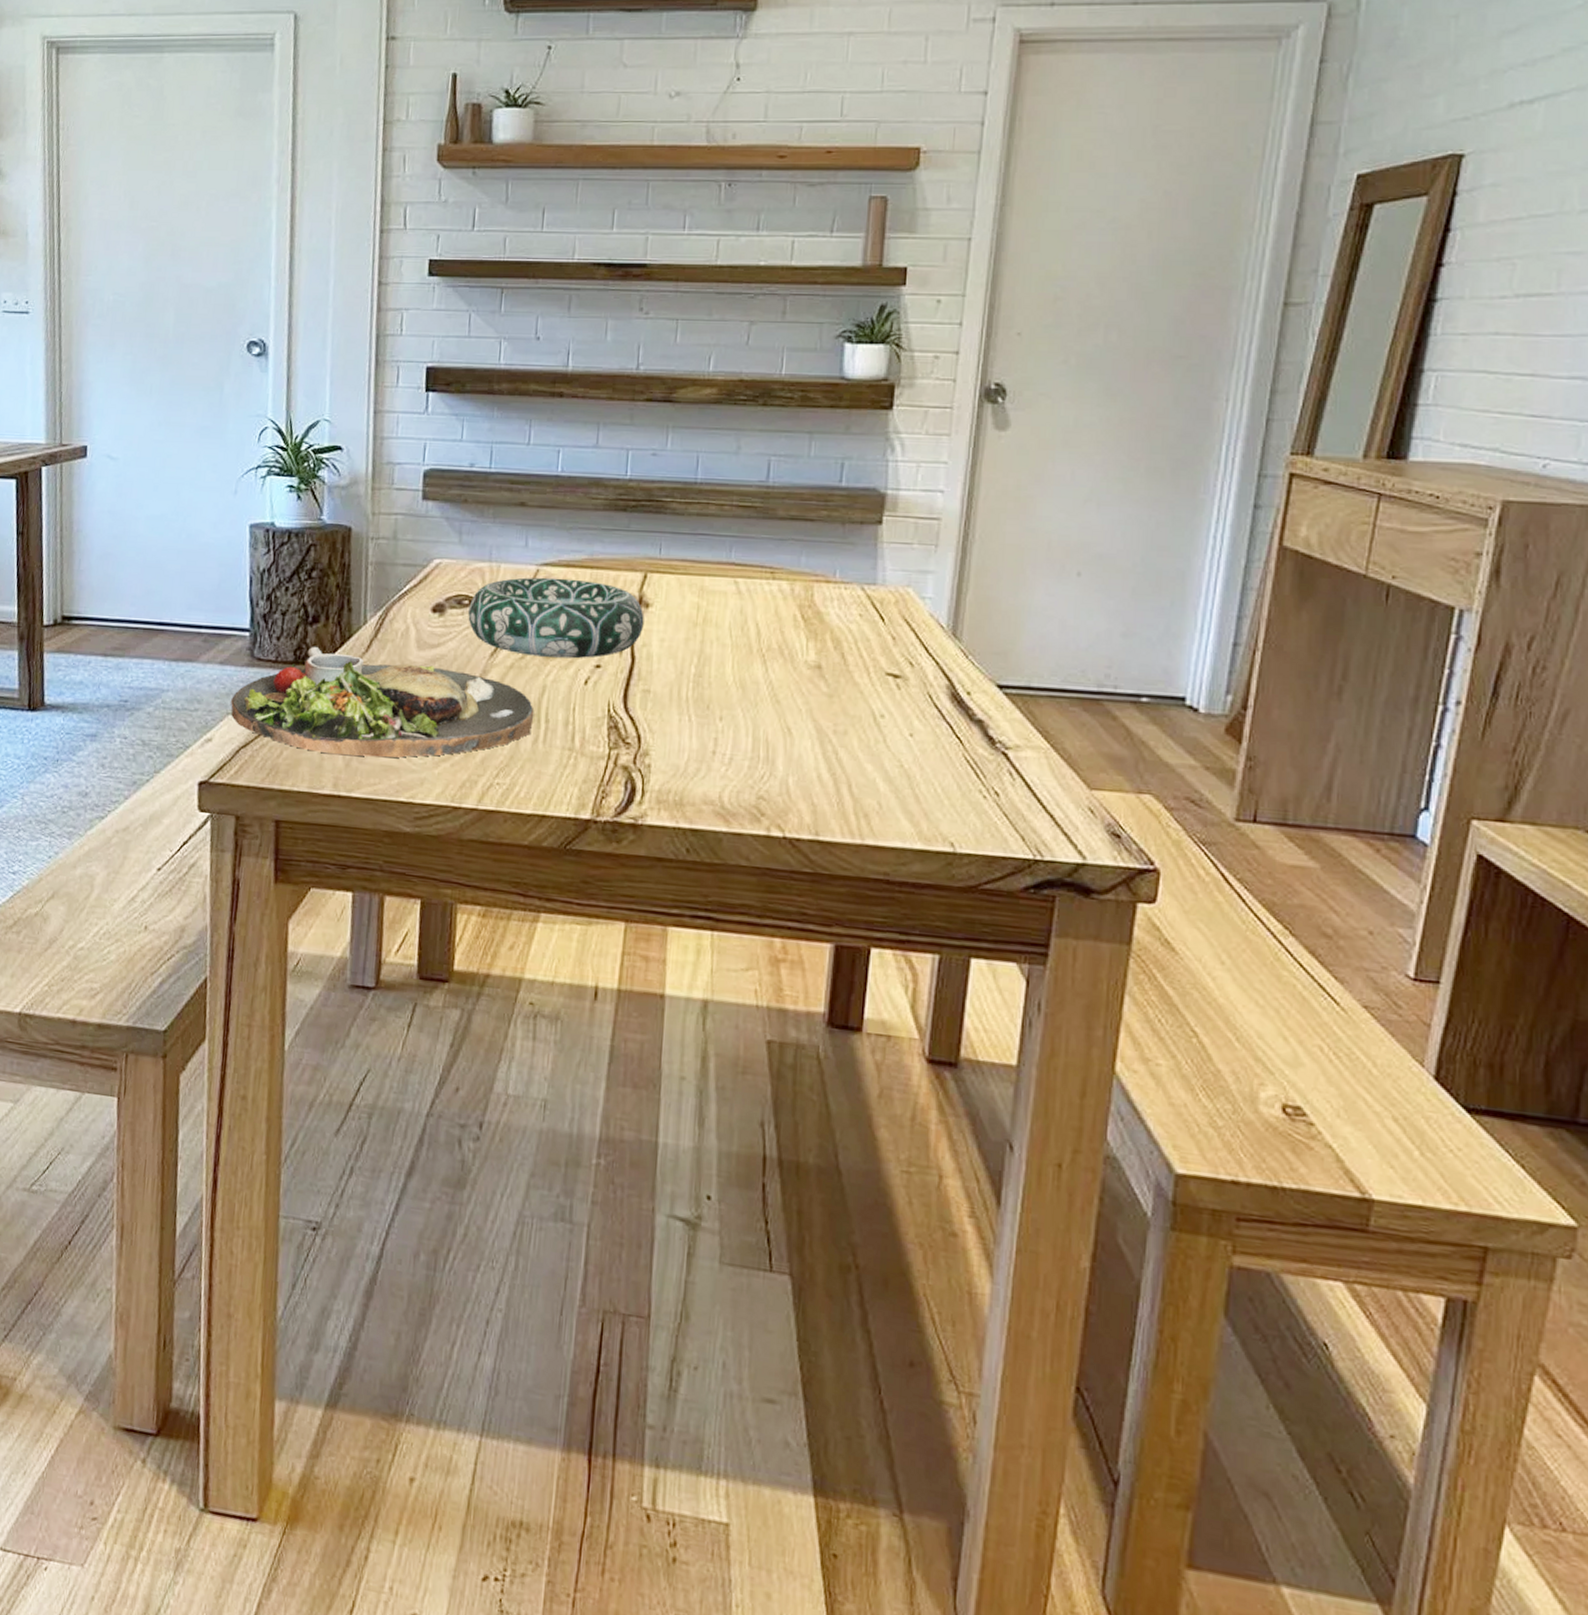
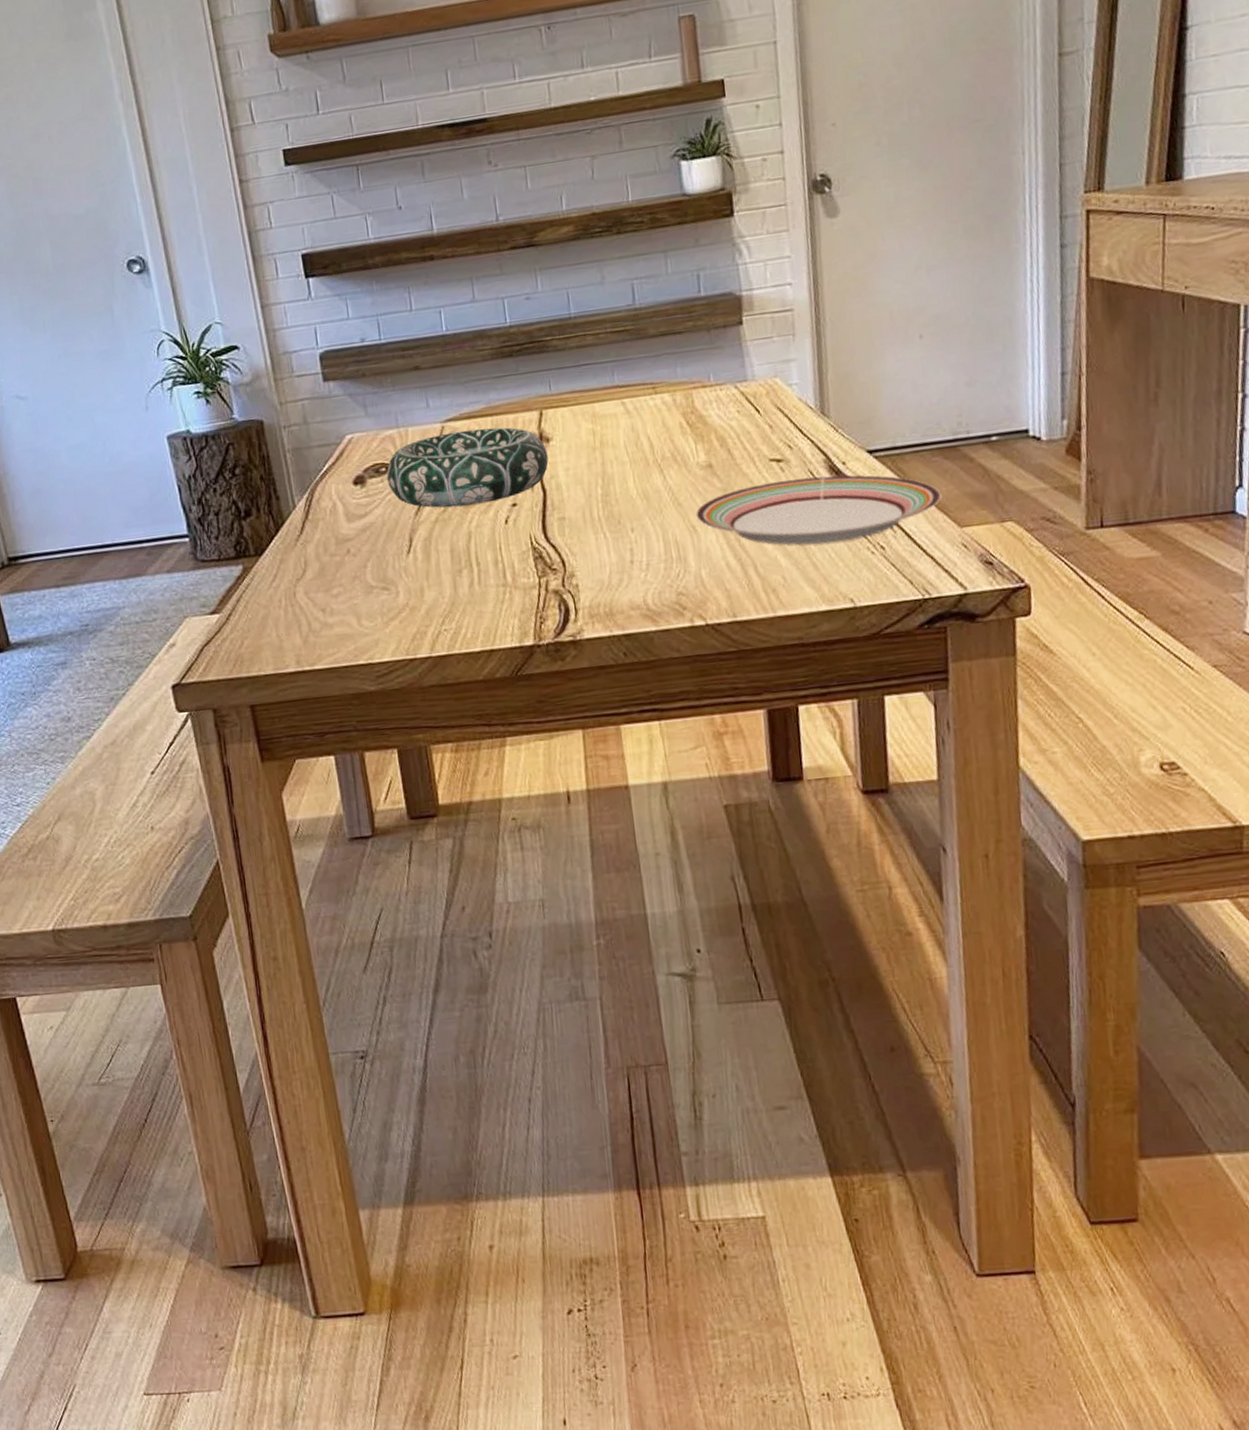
dinner plate: present [230,646,534,758] -> none [185,534,466,636]
plate: none [793,697,1074,779] -> present [695,475,942,545]

